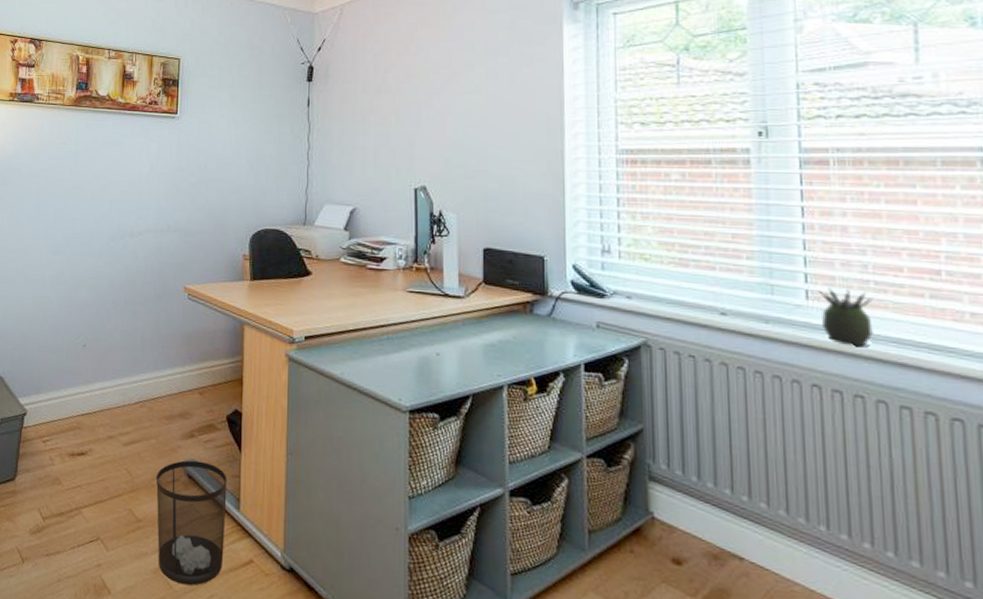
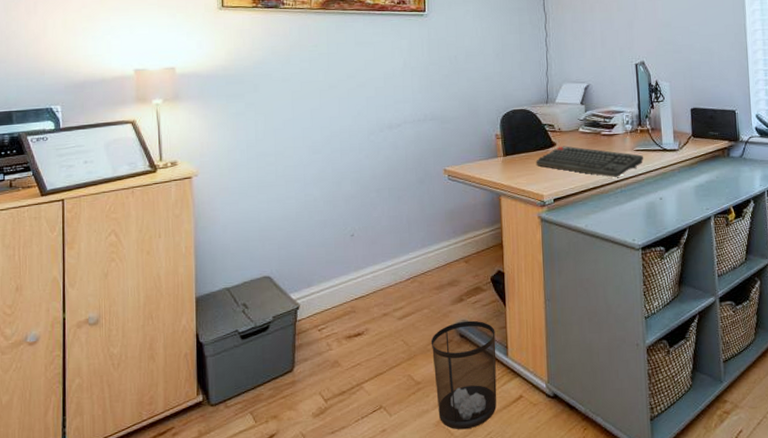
computer keyboard: none [287,276,419,321] -> present [535,146,644,177]

